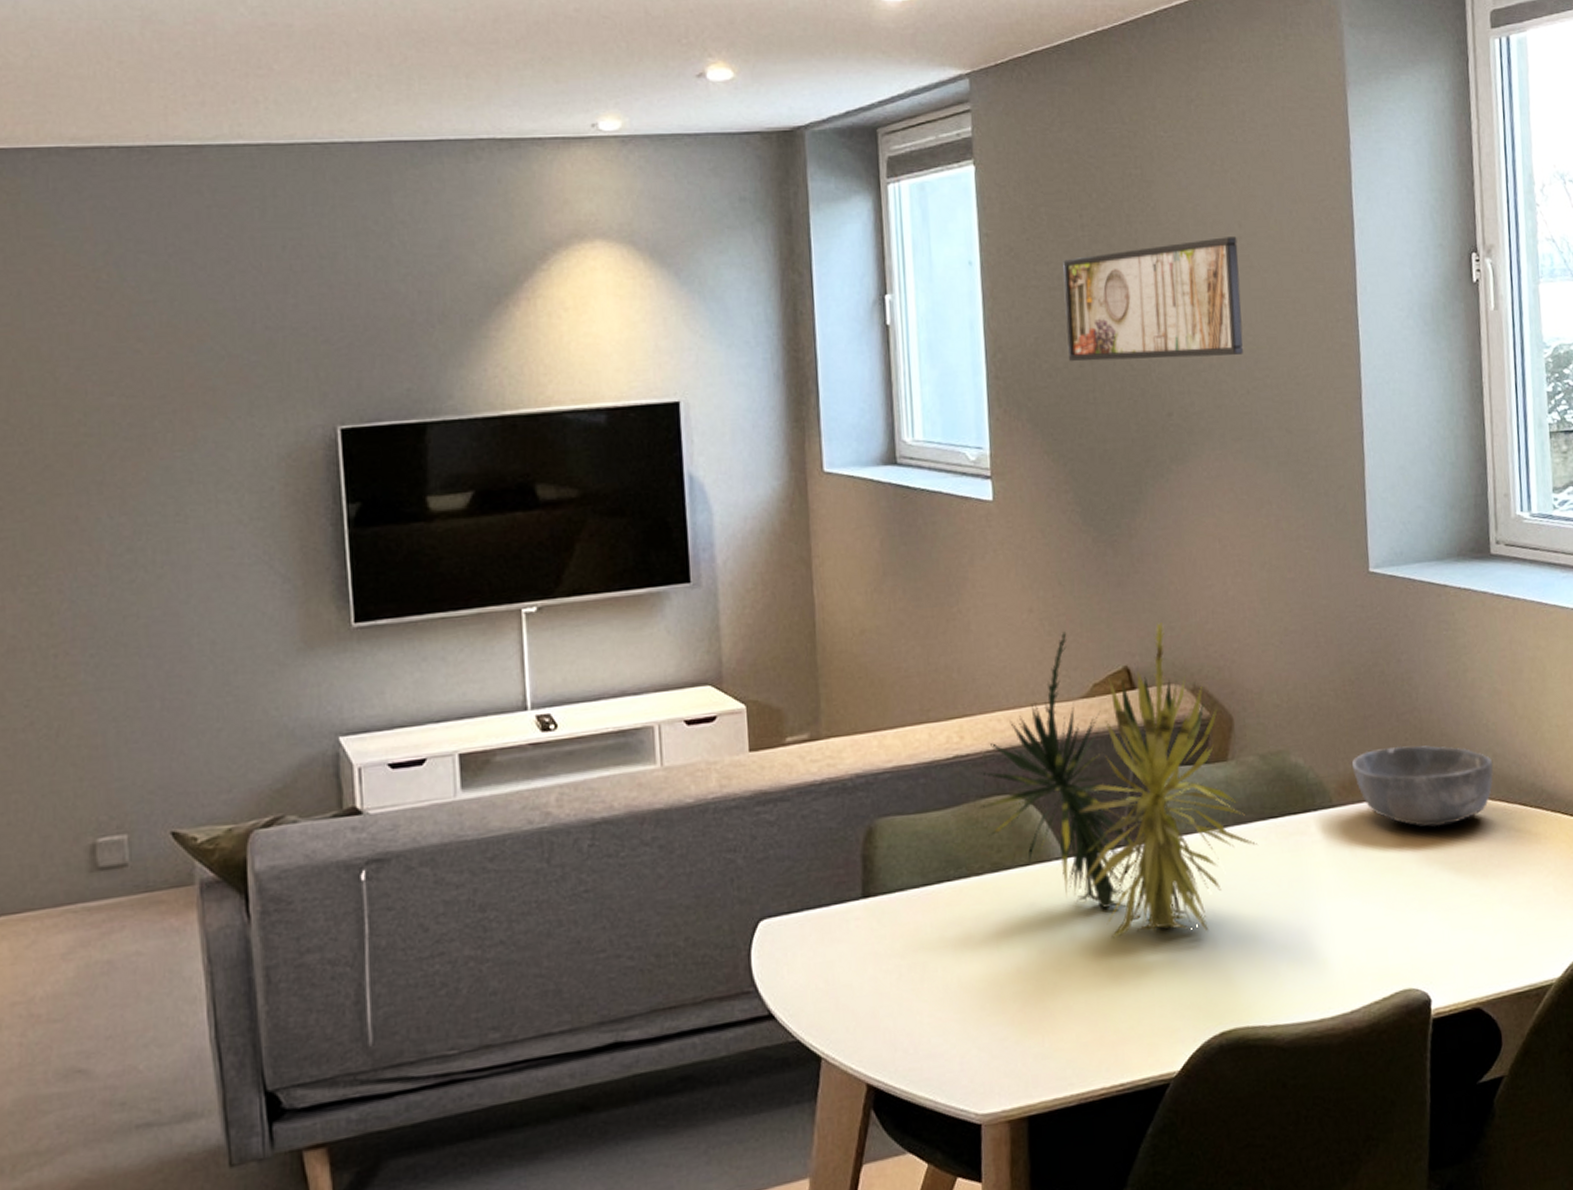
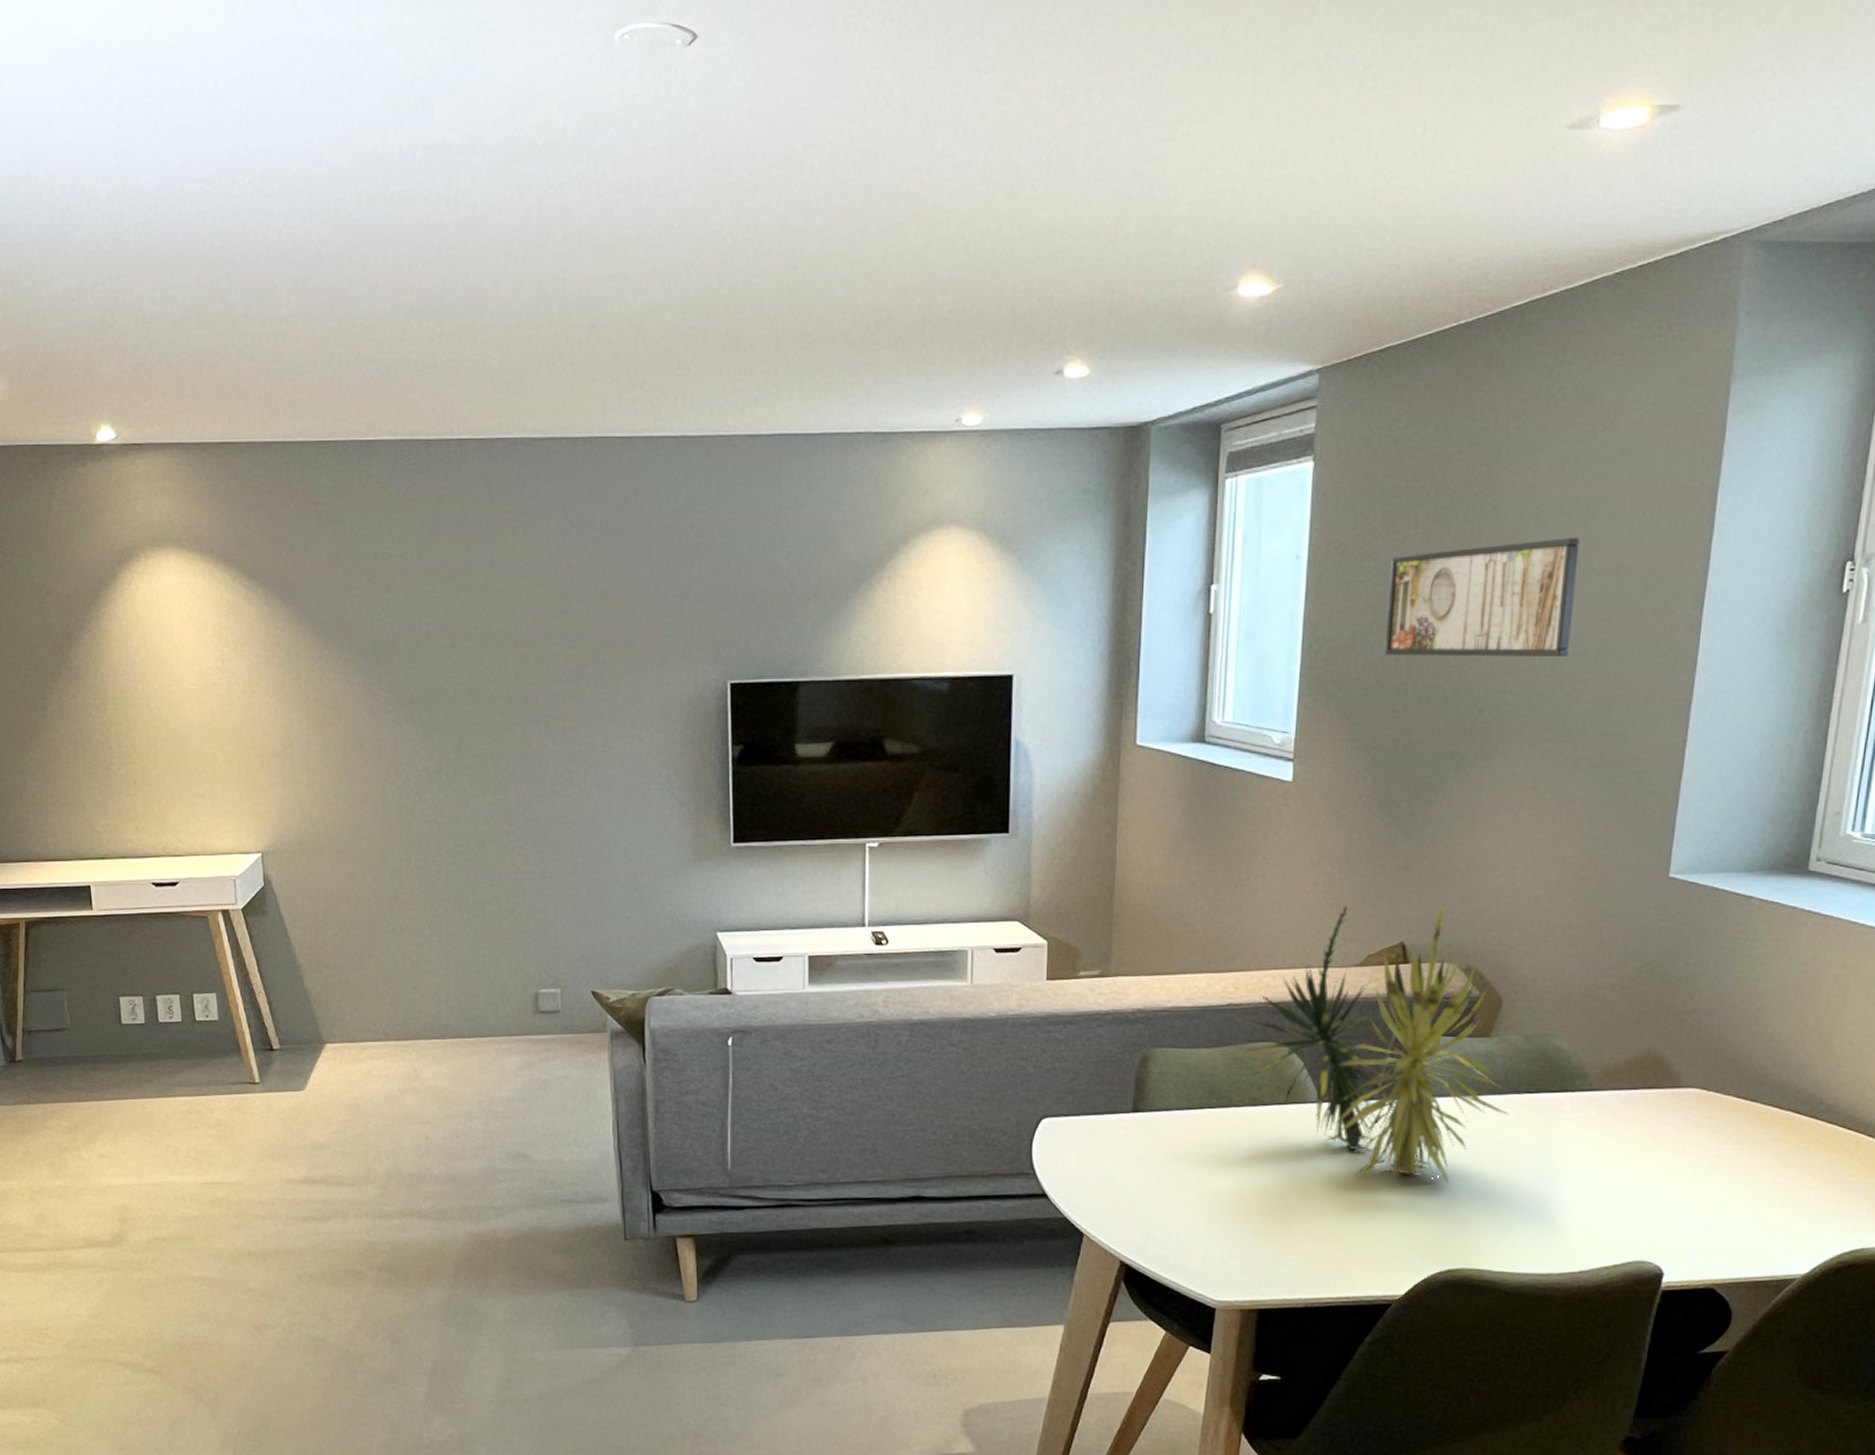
bowl: present [1351,745,1494,827] -> none [1618,1043,1772,1122]

